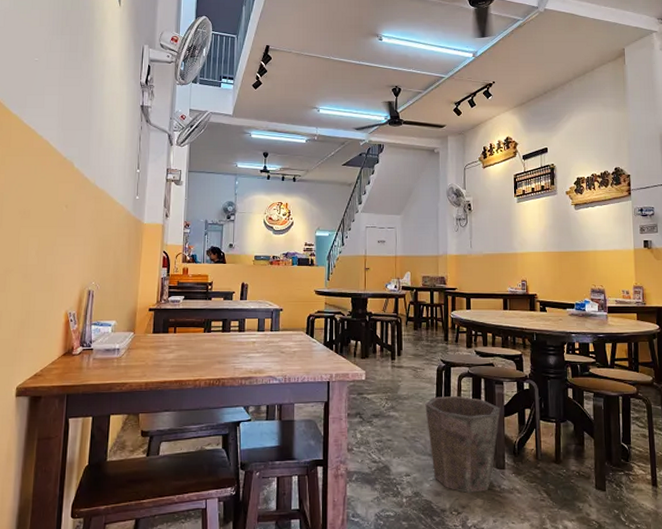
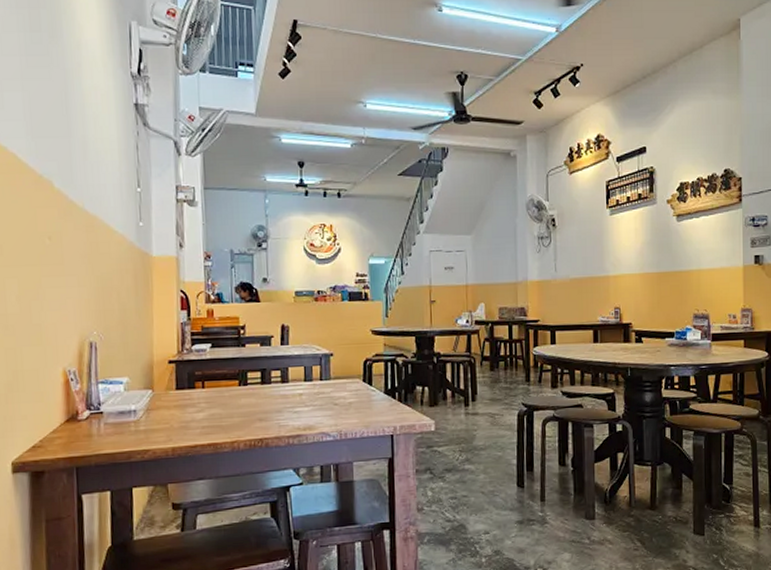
waste bin: present [425,395,501,493] -> none [505,442,590,548]

